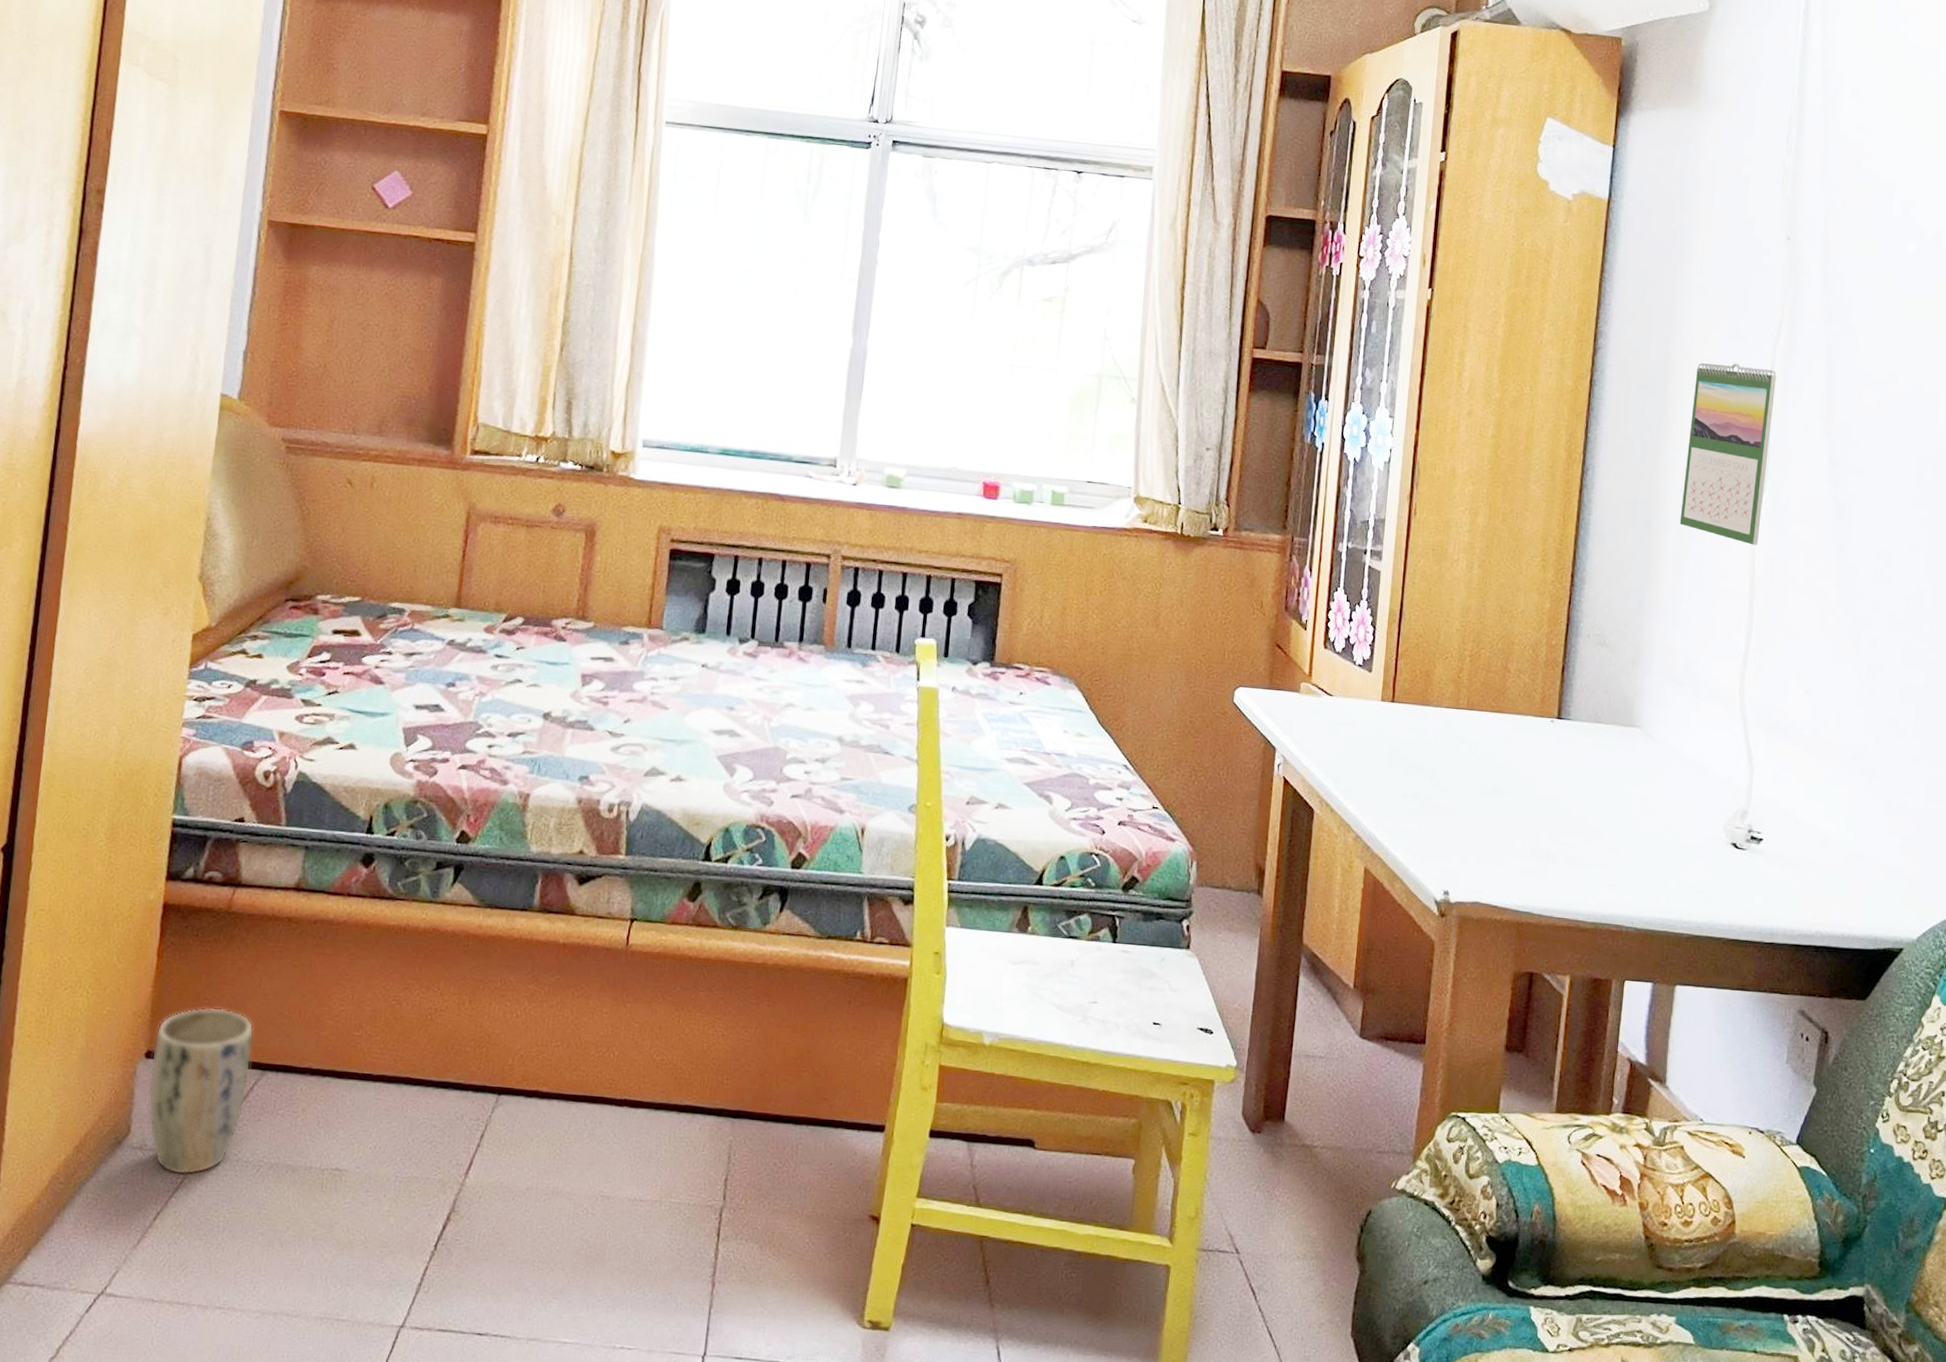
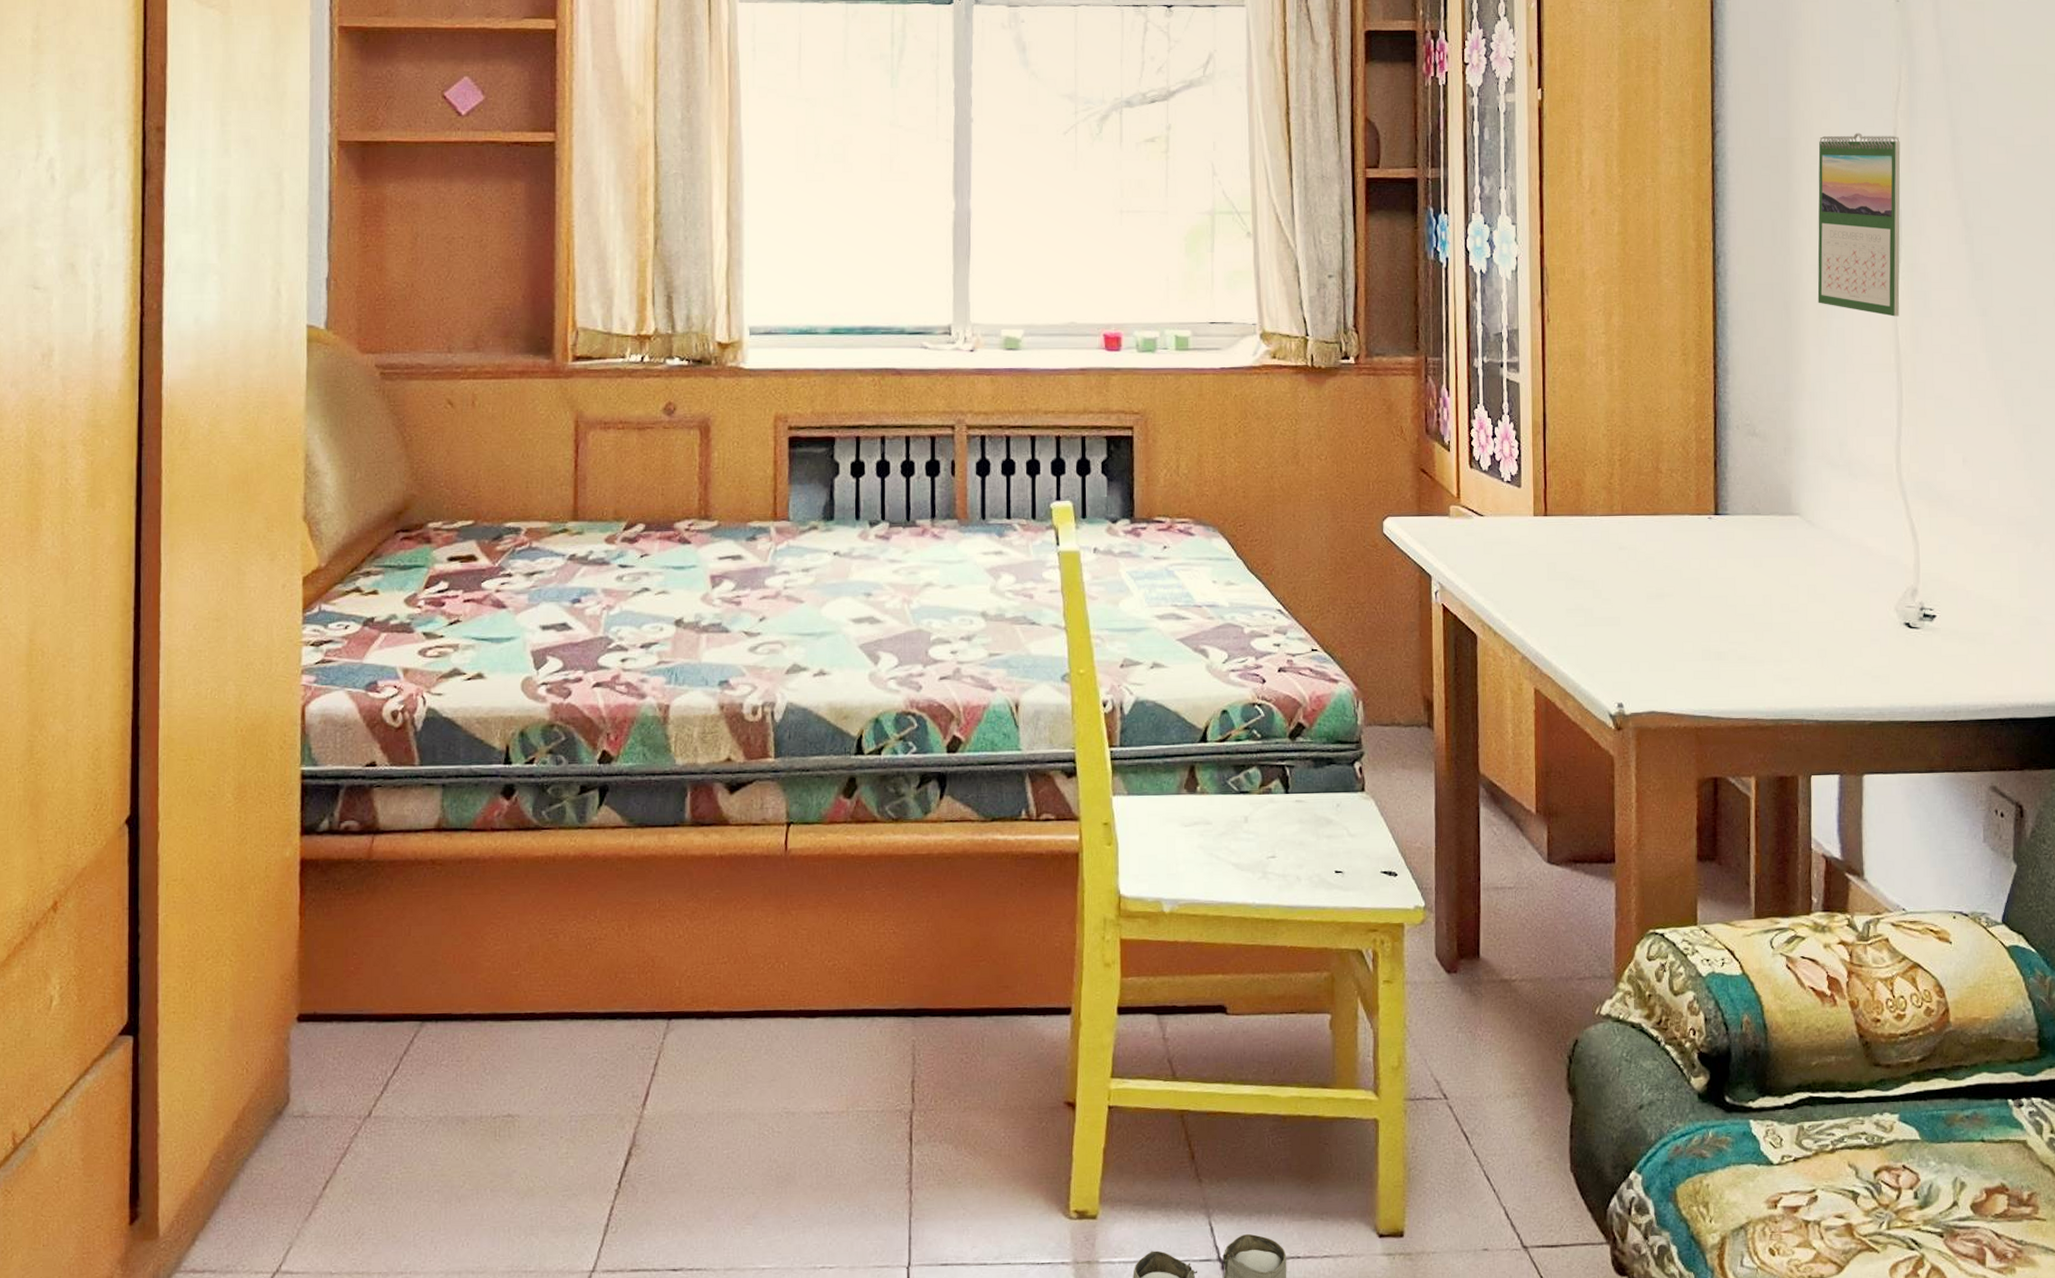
plant pot: present [148,1007,254,1175] -> none [304,962,409,1140]

